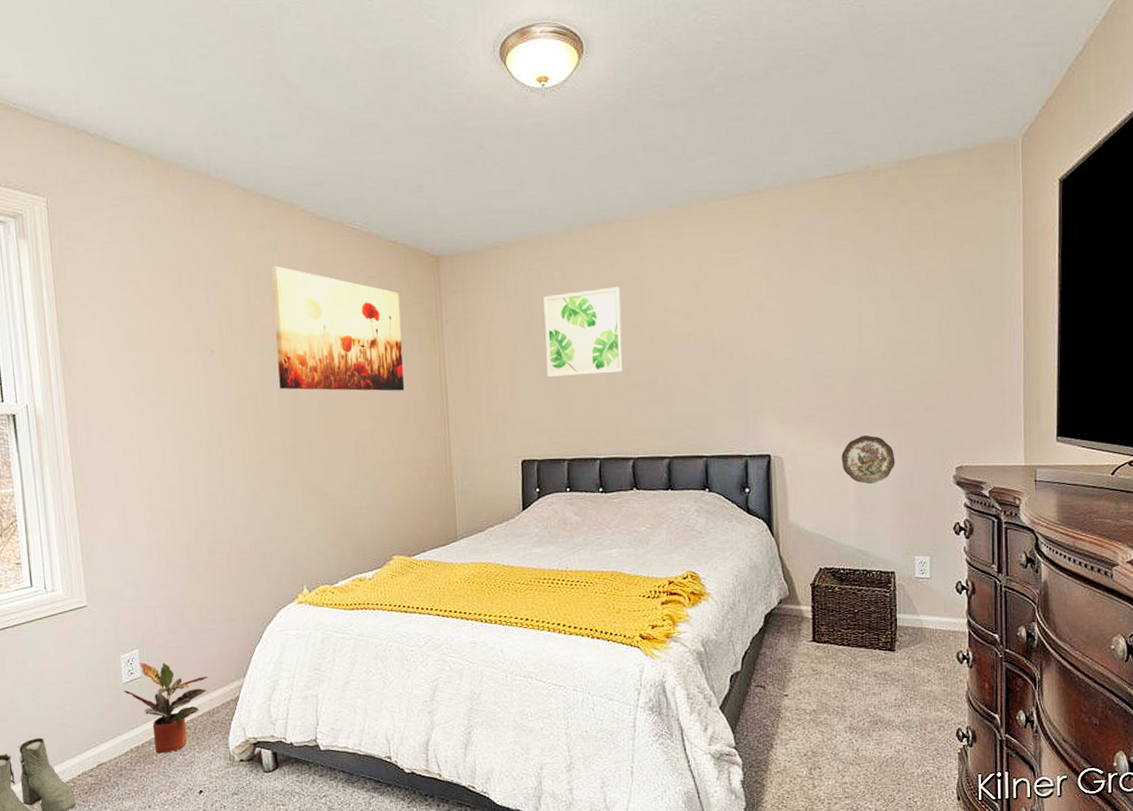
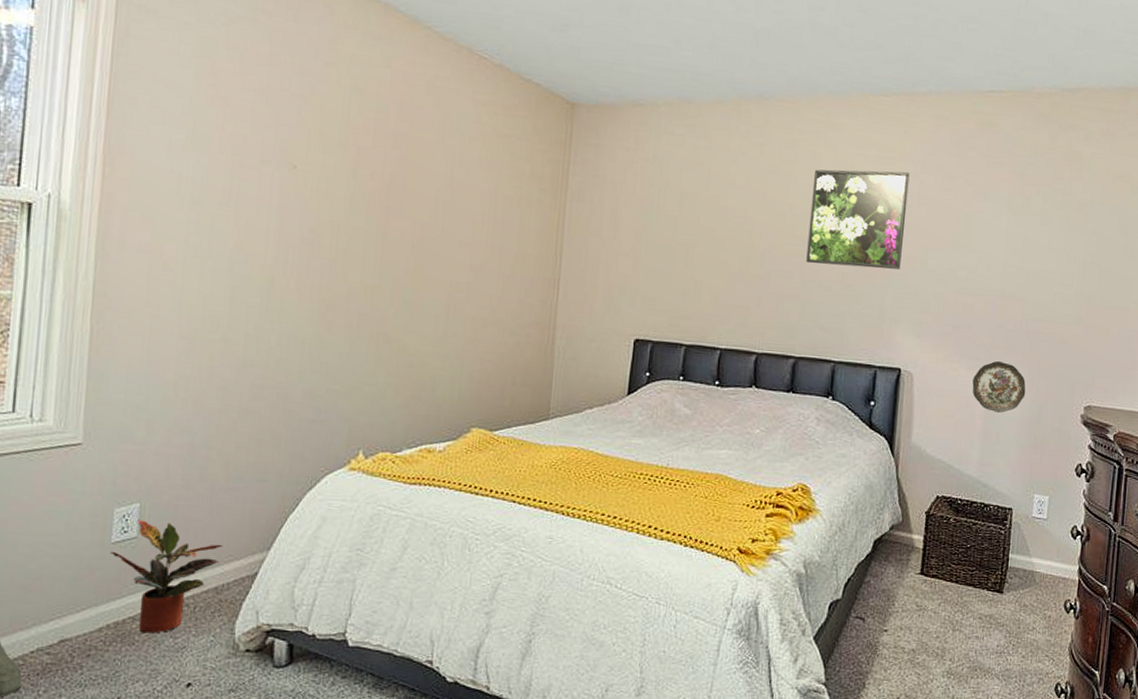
wall art: present [271,266,405,391] -> none [369,82,524,244]
wall art: present [543,286,625,378] -> none [676,165,769,260]
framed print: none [664,269,758,369] -> present [806,169,910,269]

